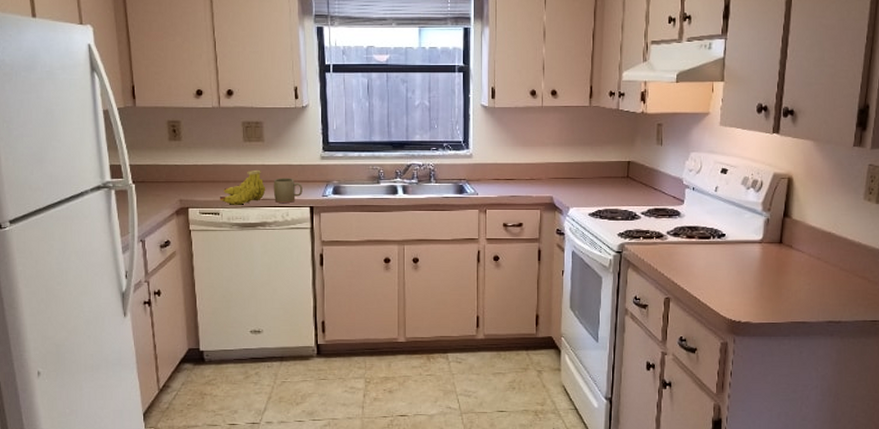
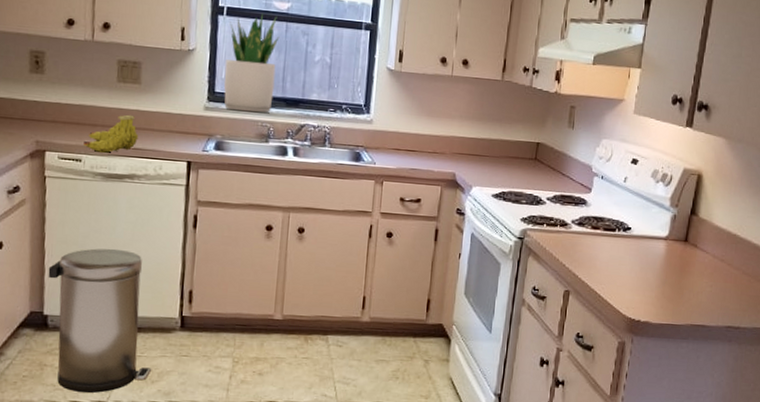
pedal bin: none [200,289,296,416] -> present [48,248,152,393]
mug: present [273,178,303,203] -> none [146,126,181,155]
planter: none [335,66,382,157] -> present [223,13,280,113]

